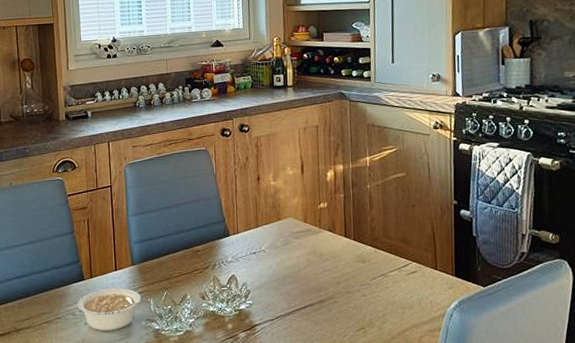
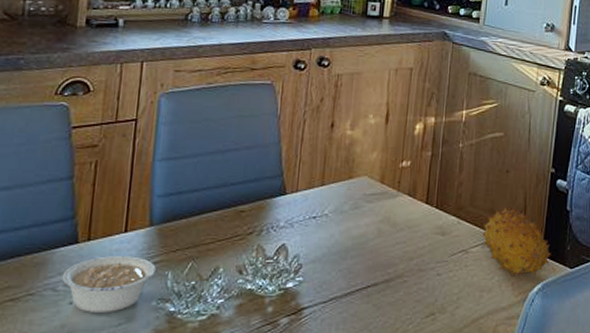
fruit: none [397,236,464,295] -> present [482,206,551,276]

